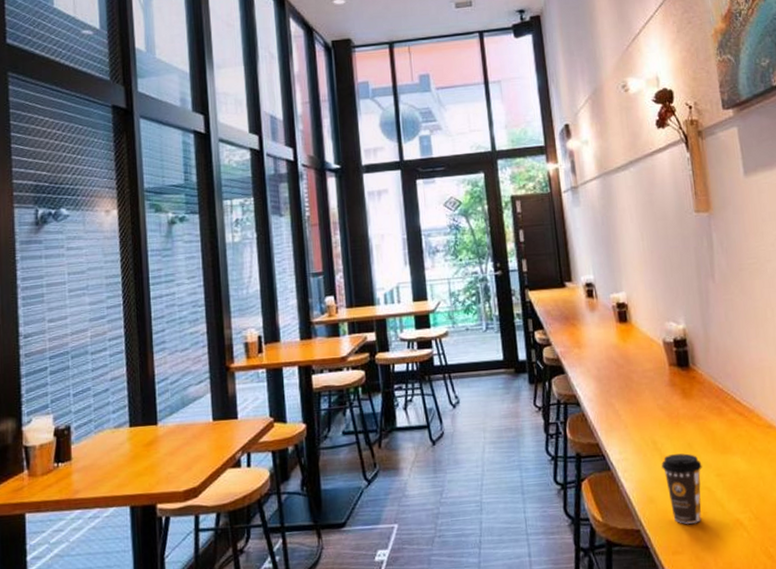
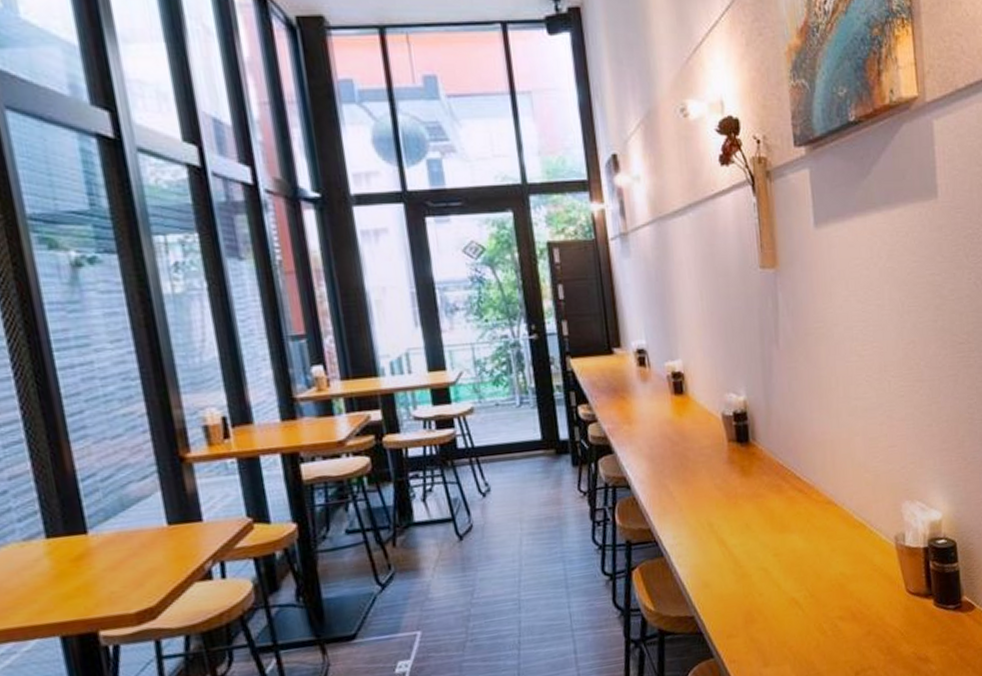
coffee cup: present [661,453,702,524] -> none [718,534,760,607]

